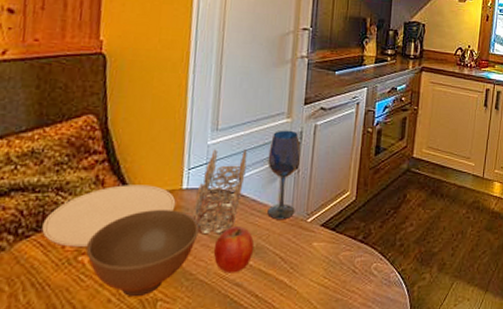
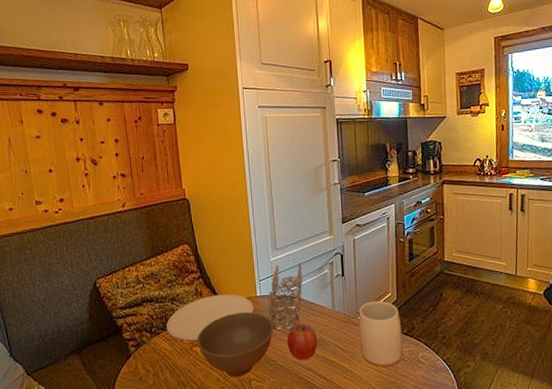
wineglass: present [267,130,301,219] -> none [318,245,347,317]
mug: none [305,200,357,281] -> present [358,301,403,367]

